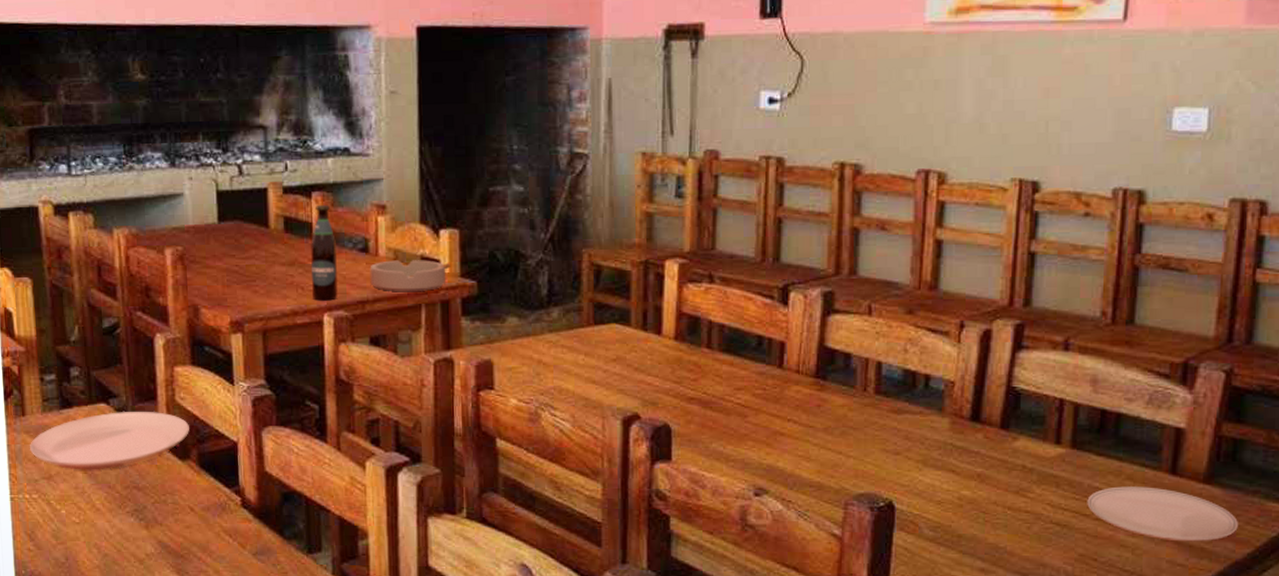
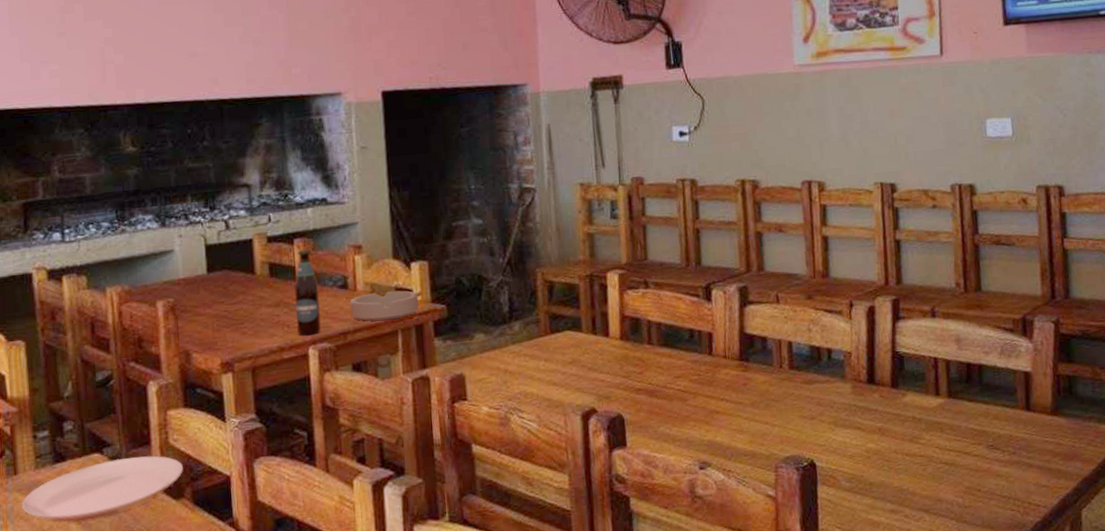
plate: present [1087,486,1238,542] -> none [966,423,1082,467]

